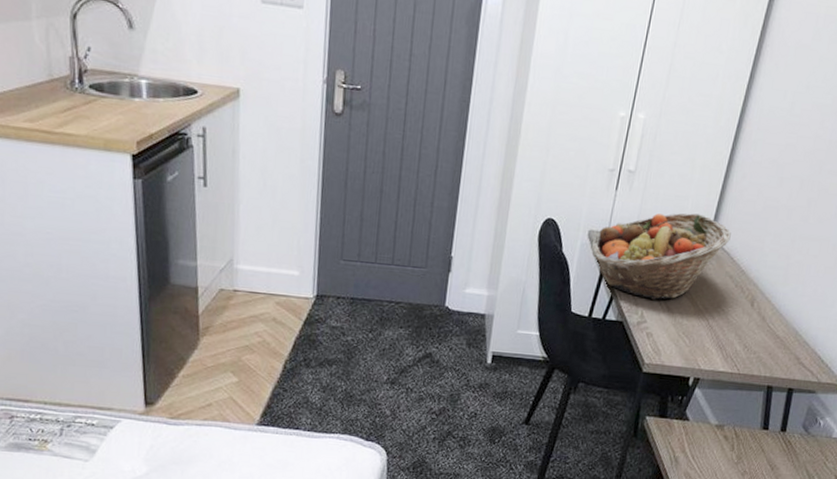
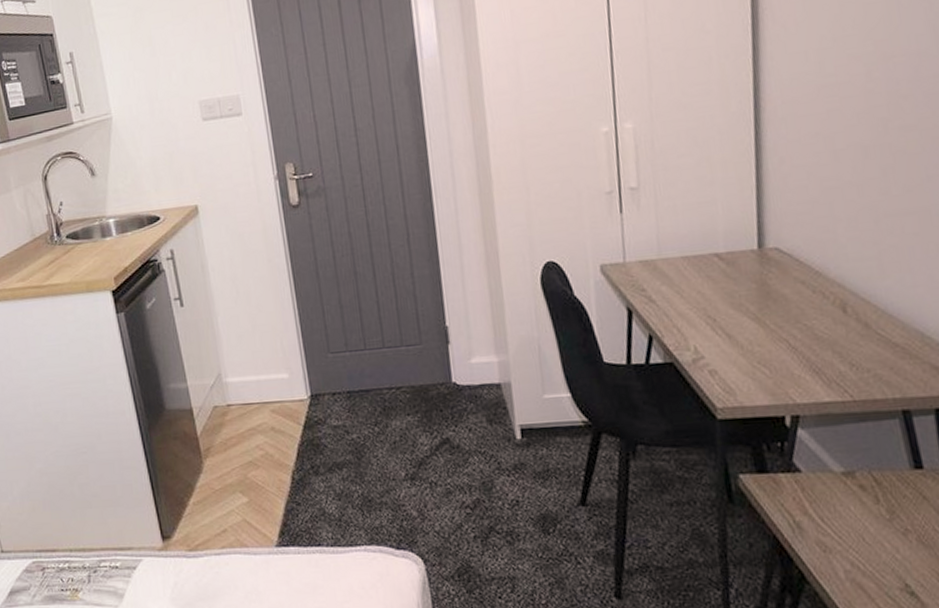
fruit basket: present [591,213,731,300] -> none [607,217,787,329]

